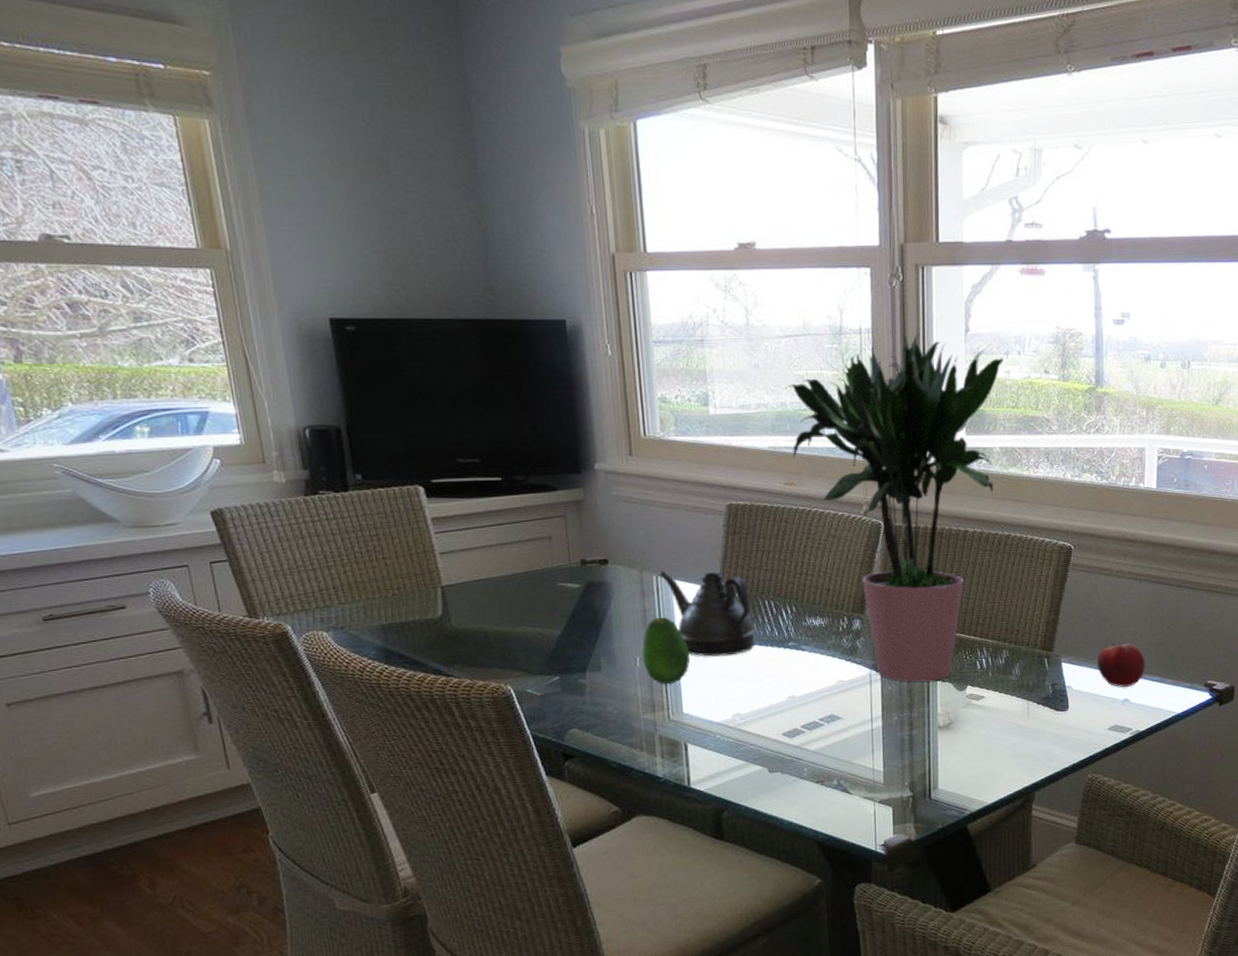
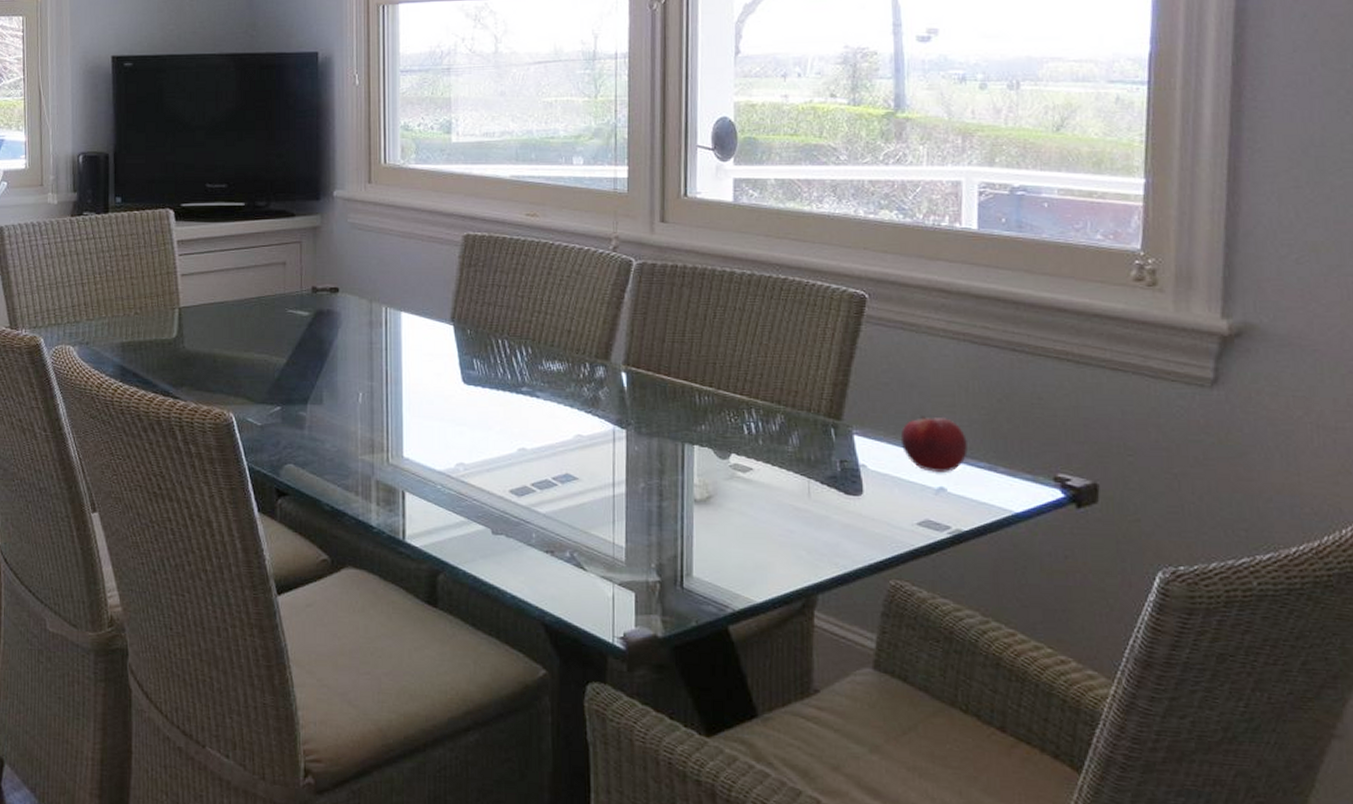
fruit: present [642,616,690,685] -> none [365,350,415,425]
teapot: present [658,571,757,657] -> none [387,302,488,398]
potted plant: present [785,334,1003,682] -> none [532,58,780,444]

